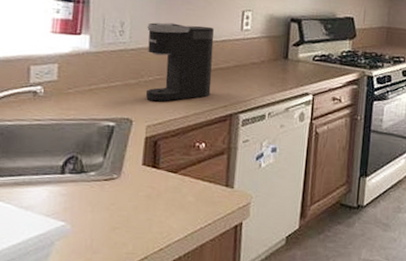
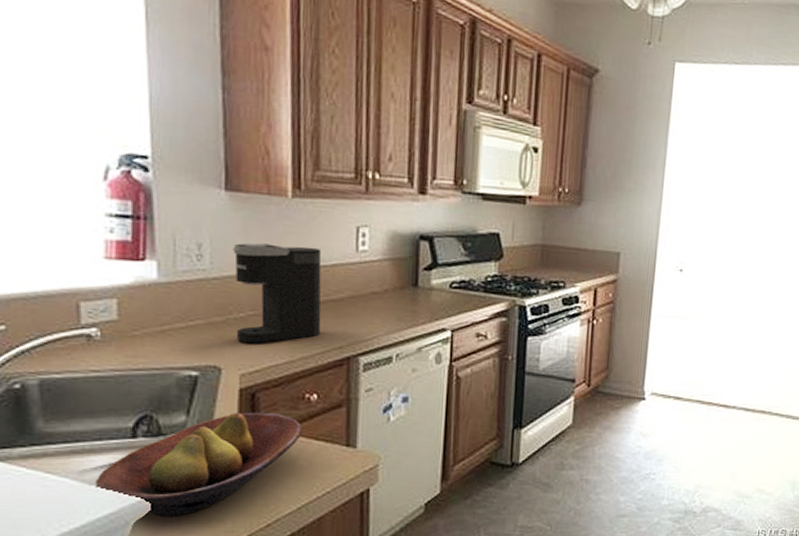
fruit bowl: none [30,156,192,239] -> present [95,412,303,516]

